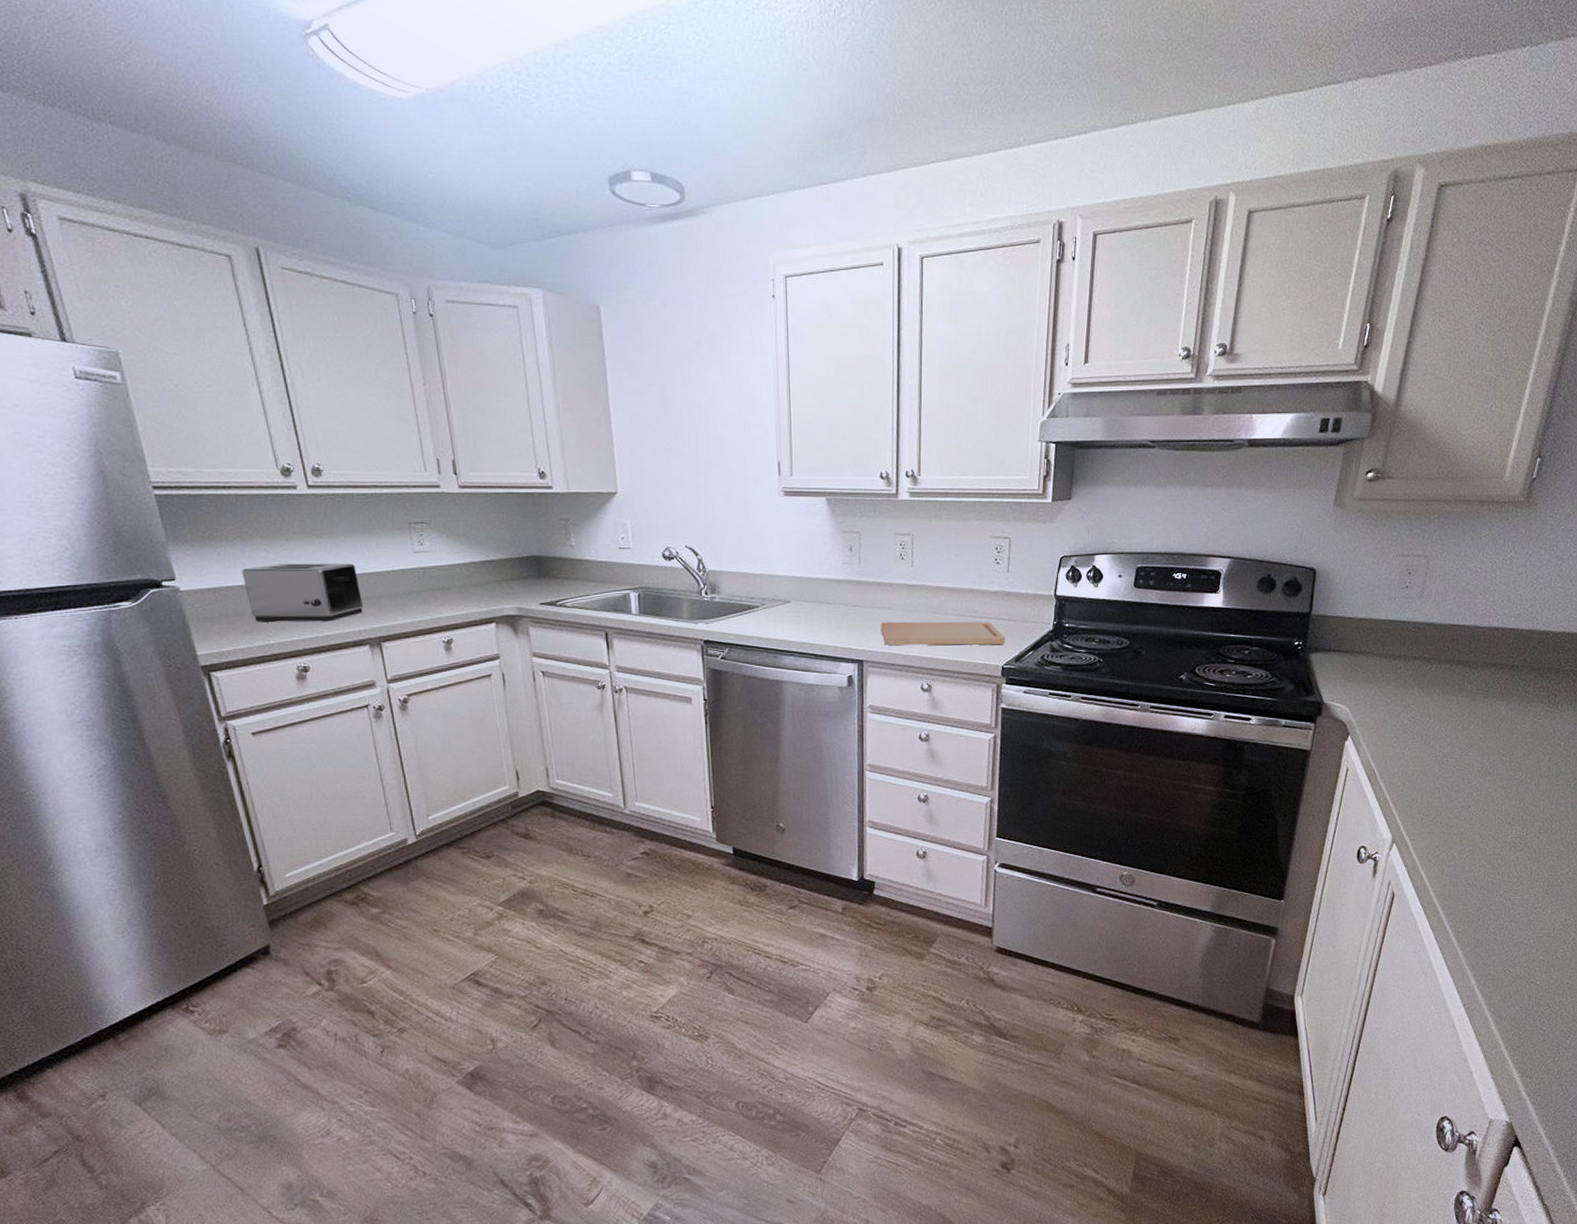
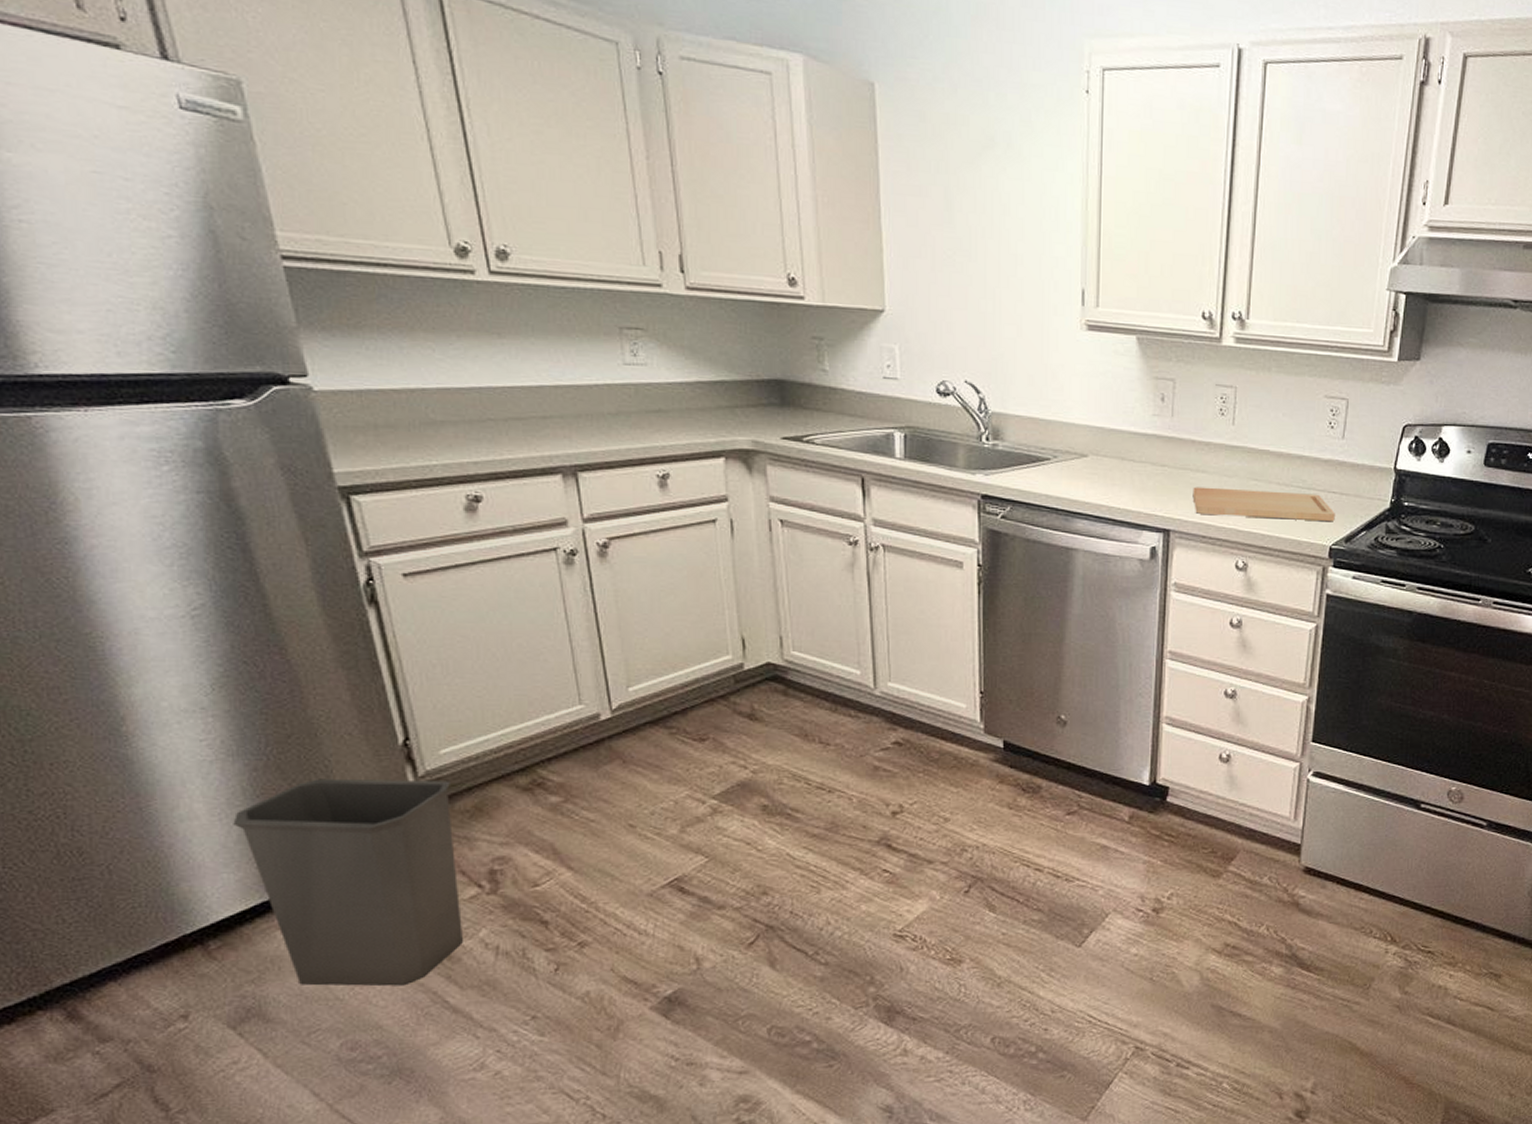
trash can: none [133,899,309,1069] -> present [233,778,463,986]
toaster: present [241,563,364,622] -> none [396,365,557,442]

